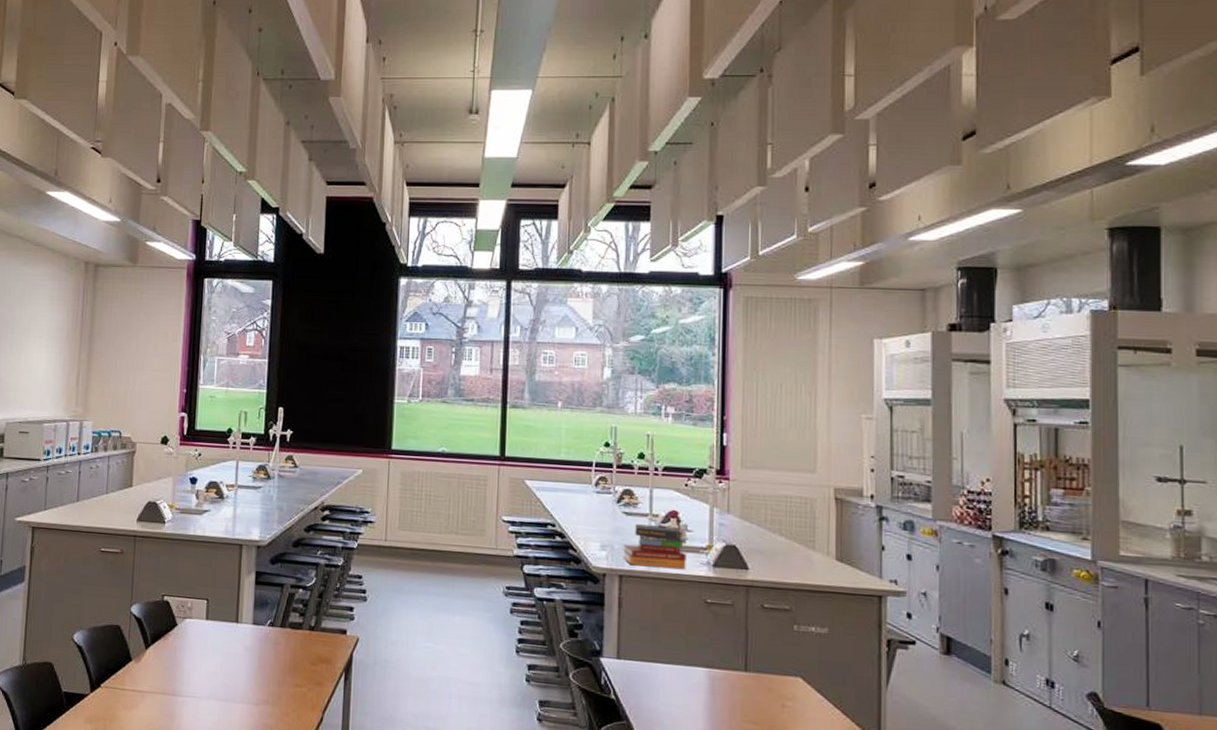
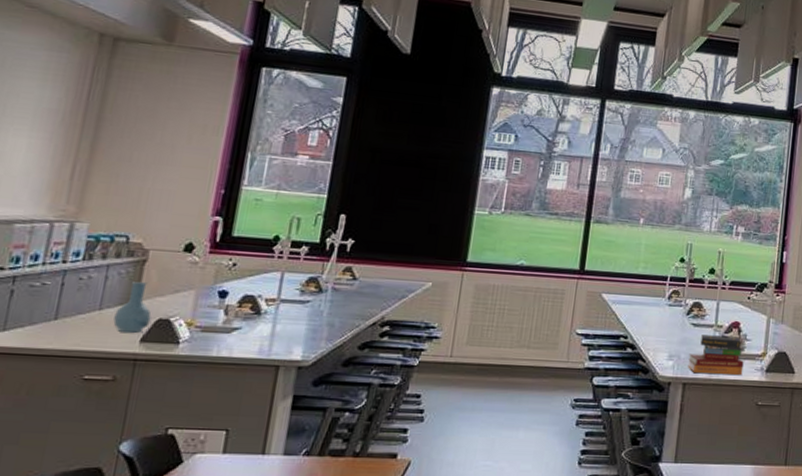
flask: none [117,470,143,514] -> present [113,282,151,334]

